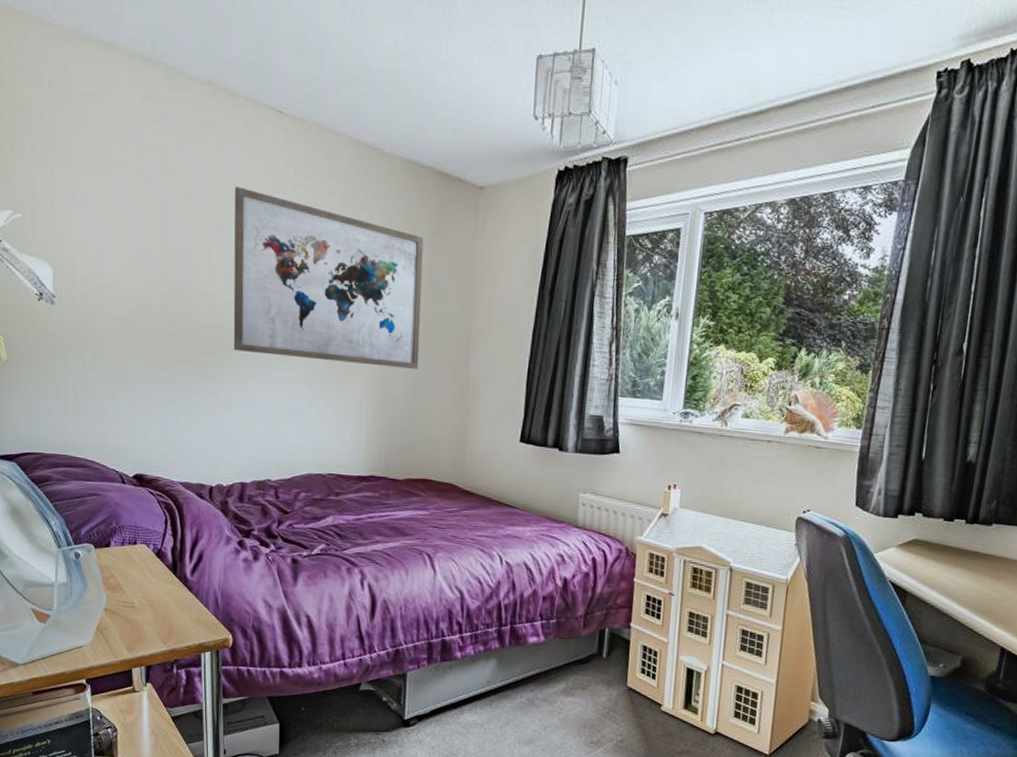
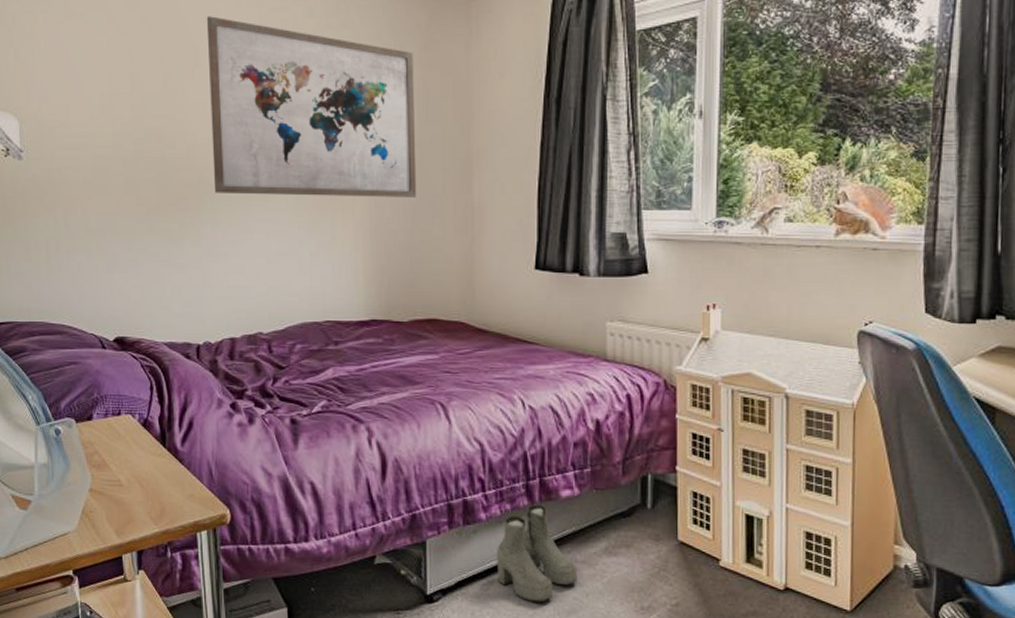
boots: none [467,647,538,732] -> present [496,504,578,603]

